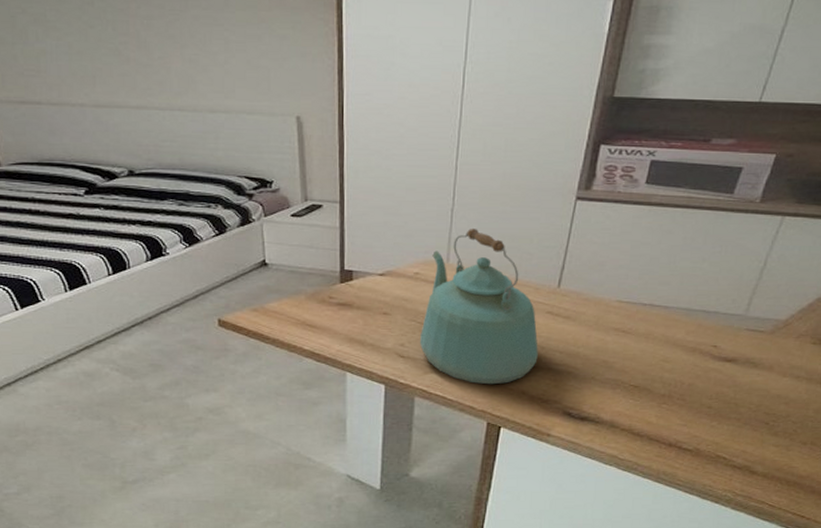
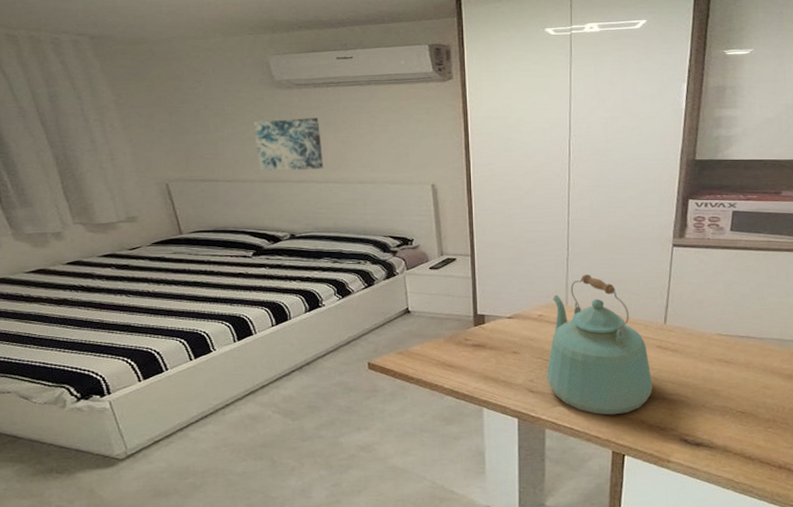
wall art: none [82,29,168,94] -> present [253,118,324,171]

